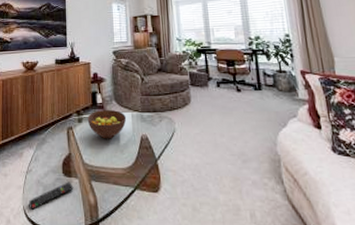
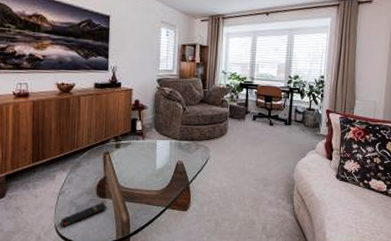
fruit bowl: present [87,109,127,139] -> none [125,136,165,164]

